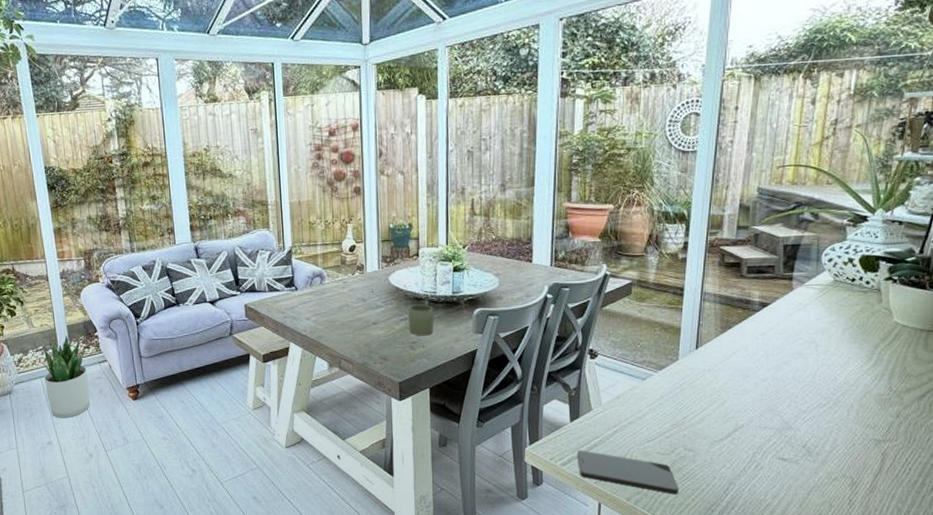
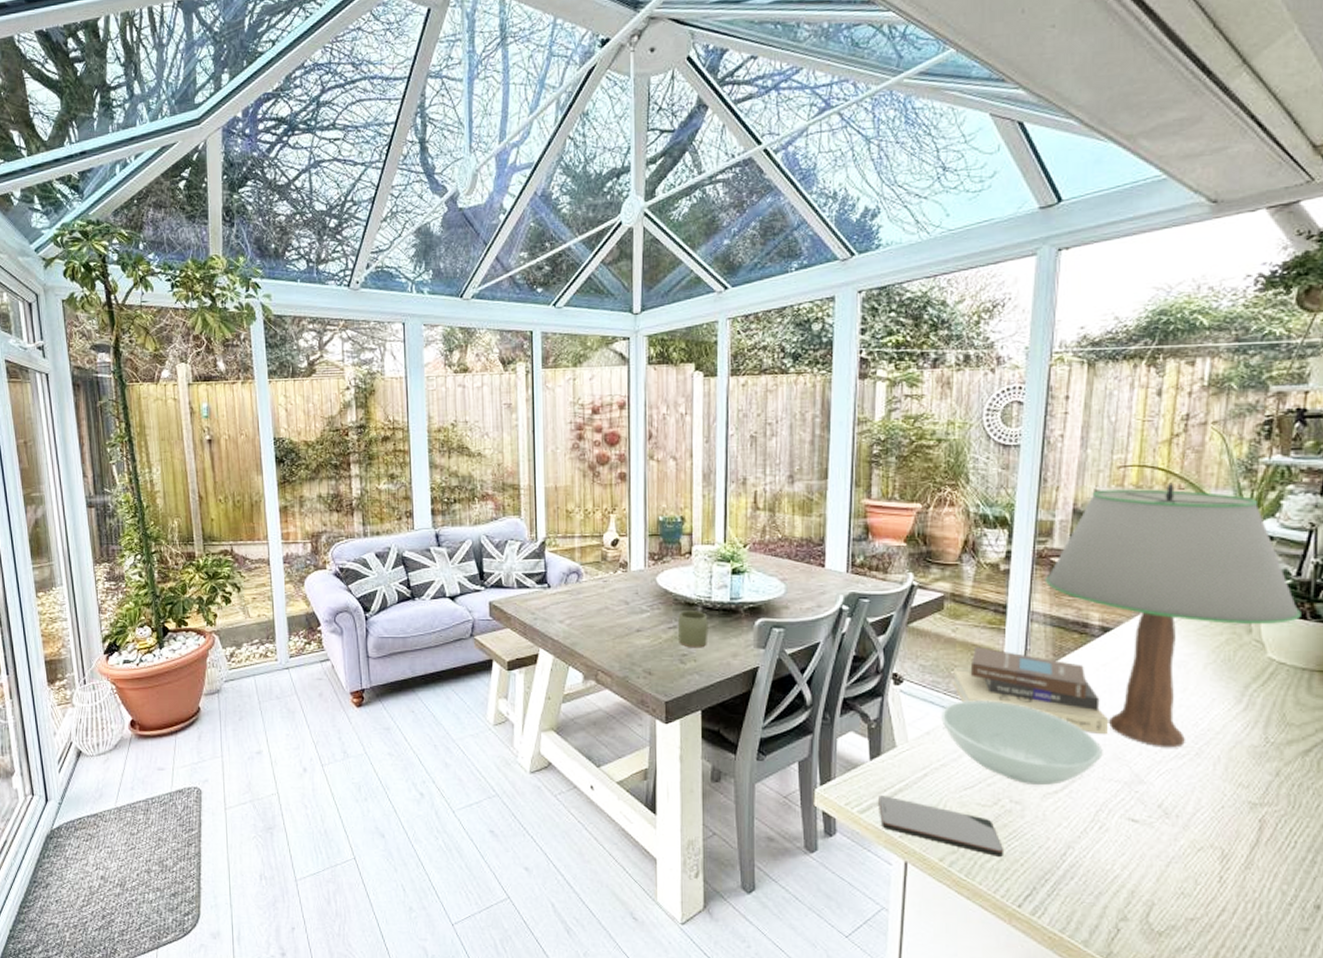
planter: present [41,333,90,418] -> none [255,626,308,724]
soup bowl: none [629,368,760,436] -> present [941,700,1103,786]
books: none [638,323,766,392] -> present [952,646,1109,735]
table lamp: none [715,179,922,399] -> present [1045,482,1301,748]

